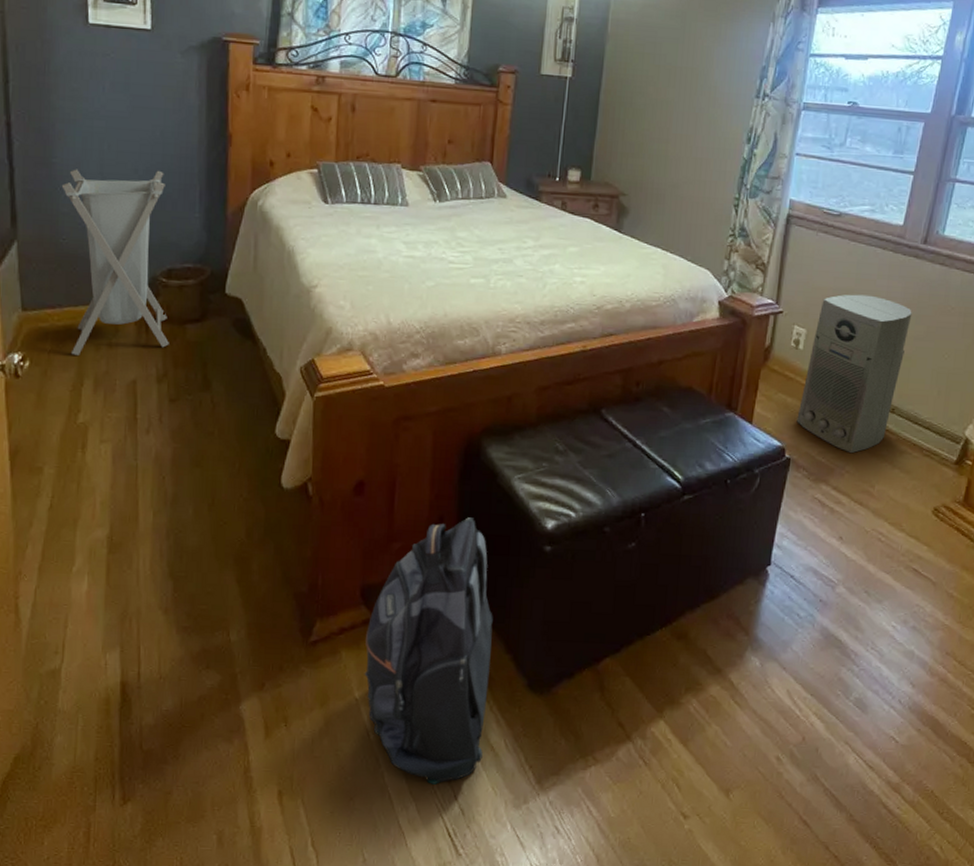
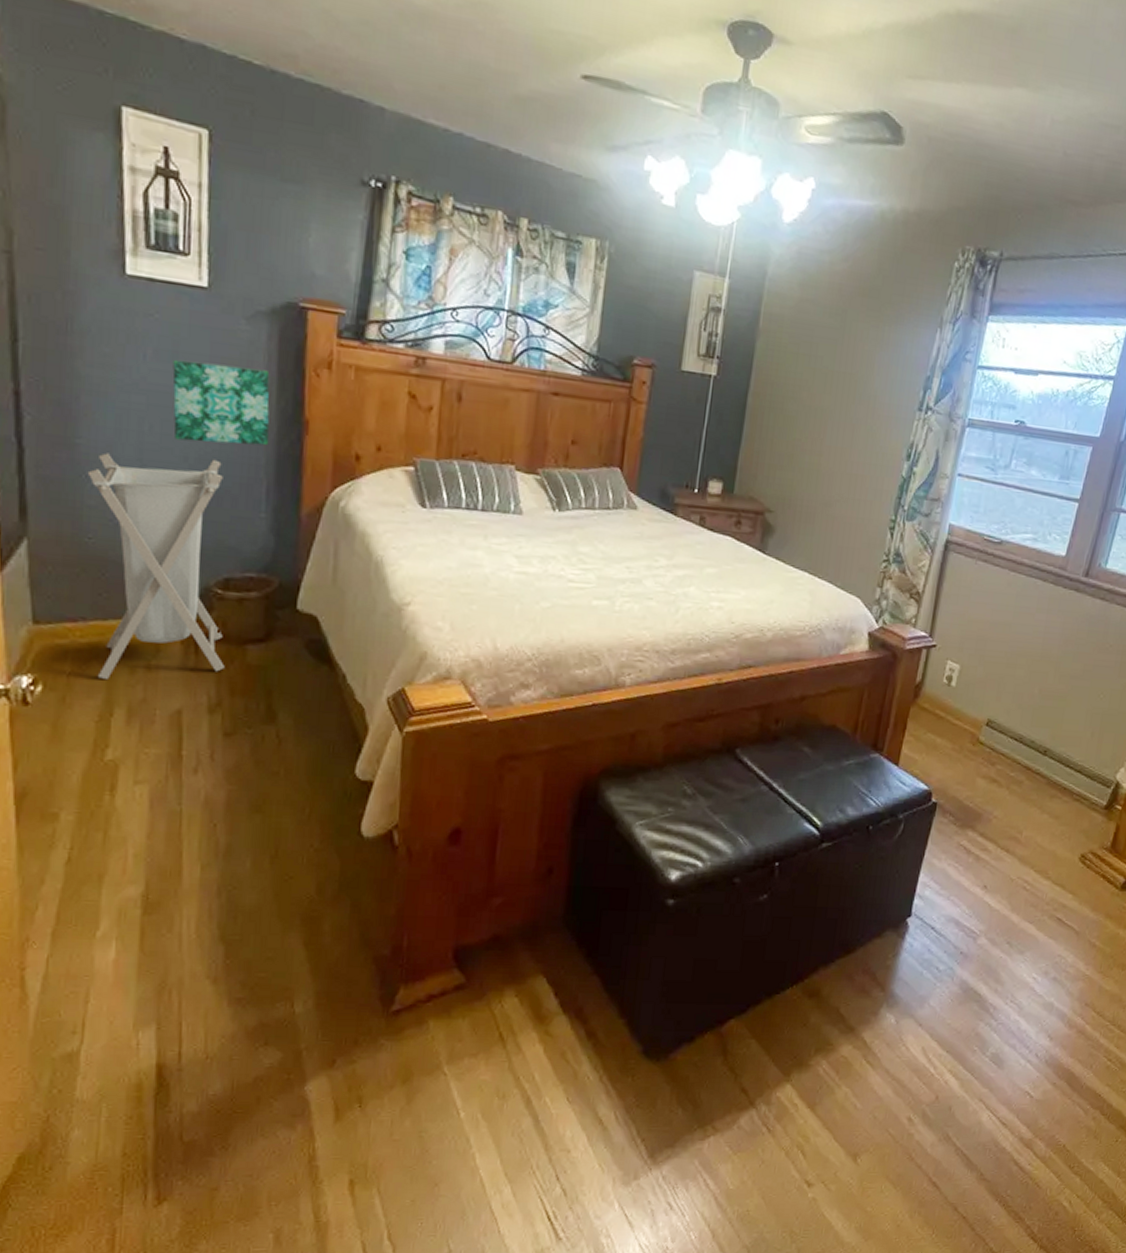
wall art: none [125,89,201,157] -> present [172,359,270,446]
backpack: present [364,517,493,784] -> none [455,868,606,1164]
air purifier: present [797,294,912,454] -> none [945,628,1070,798]

